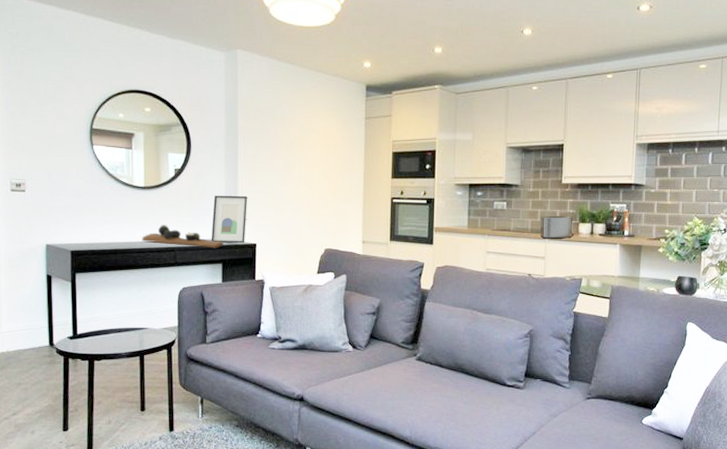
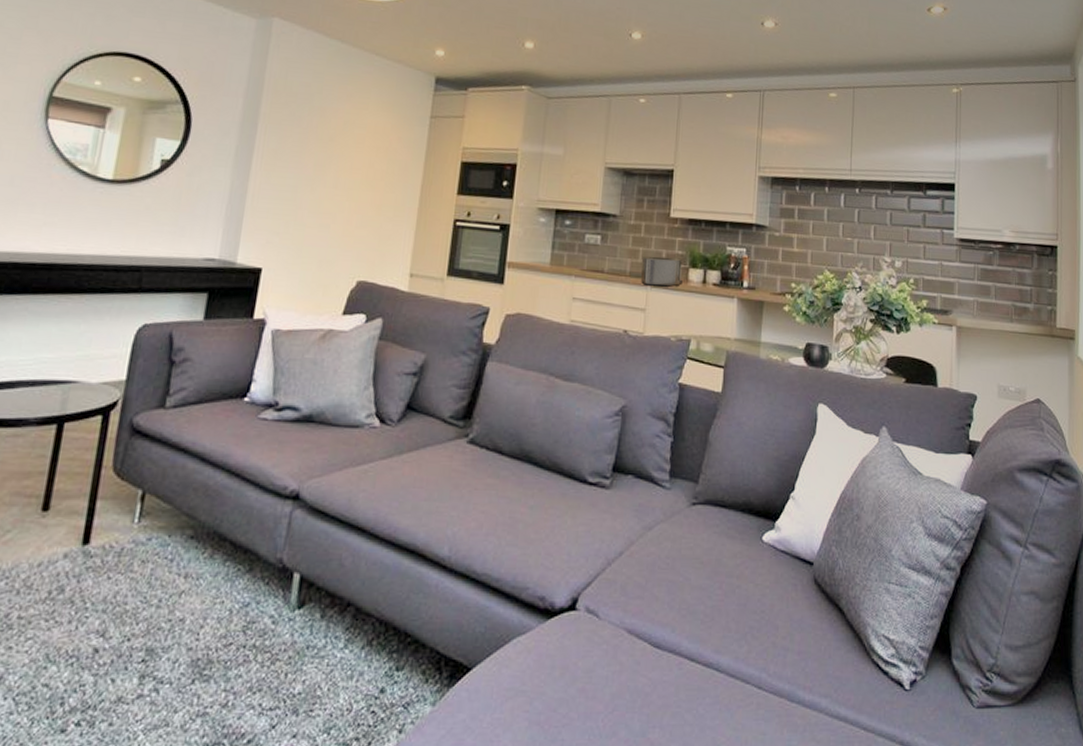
decorative tray: present [142,225,223,249] -> none [94,234,215,272]
picture frame: present [211,195,248,243] -> none [197,198,260,267]

